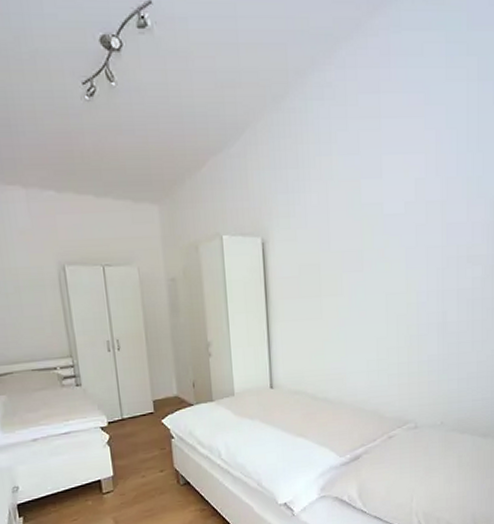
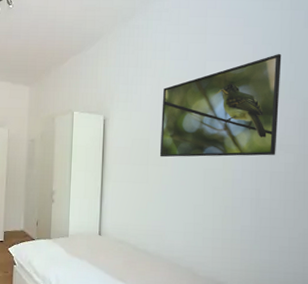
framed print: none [332,140,468,285] -> present [159,53,282,157]

